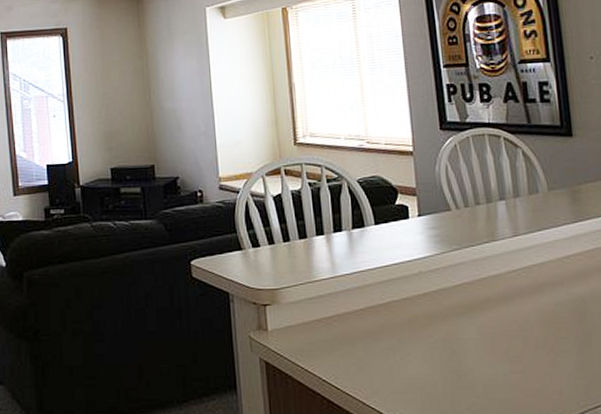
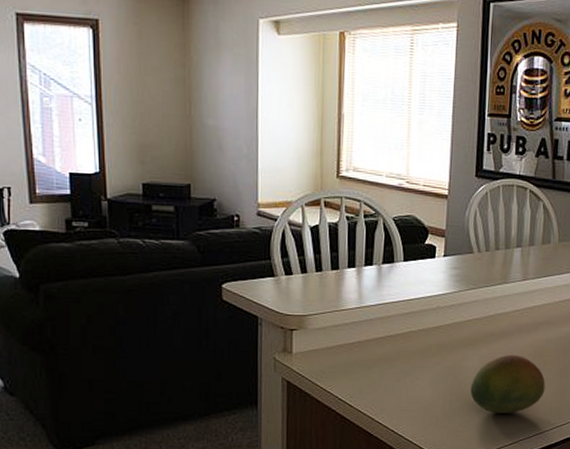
fruit: none [472,322,565,394] -> present [470,354,546,413]

